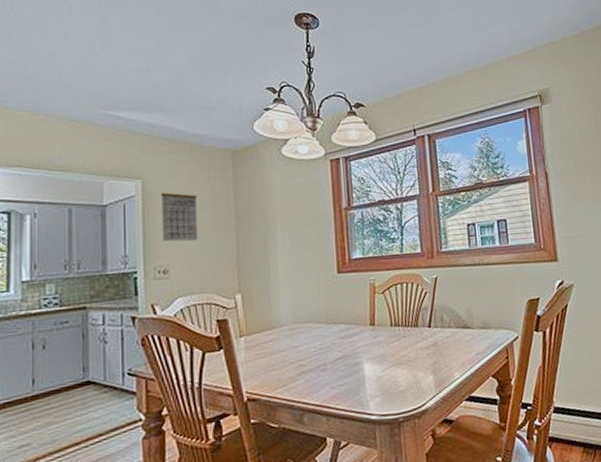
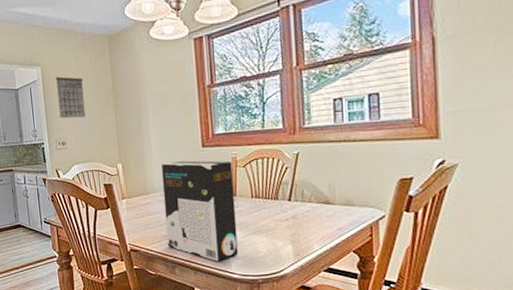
cereal box: none [290,287,377,402] -> present [161,160,239,261]

